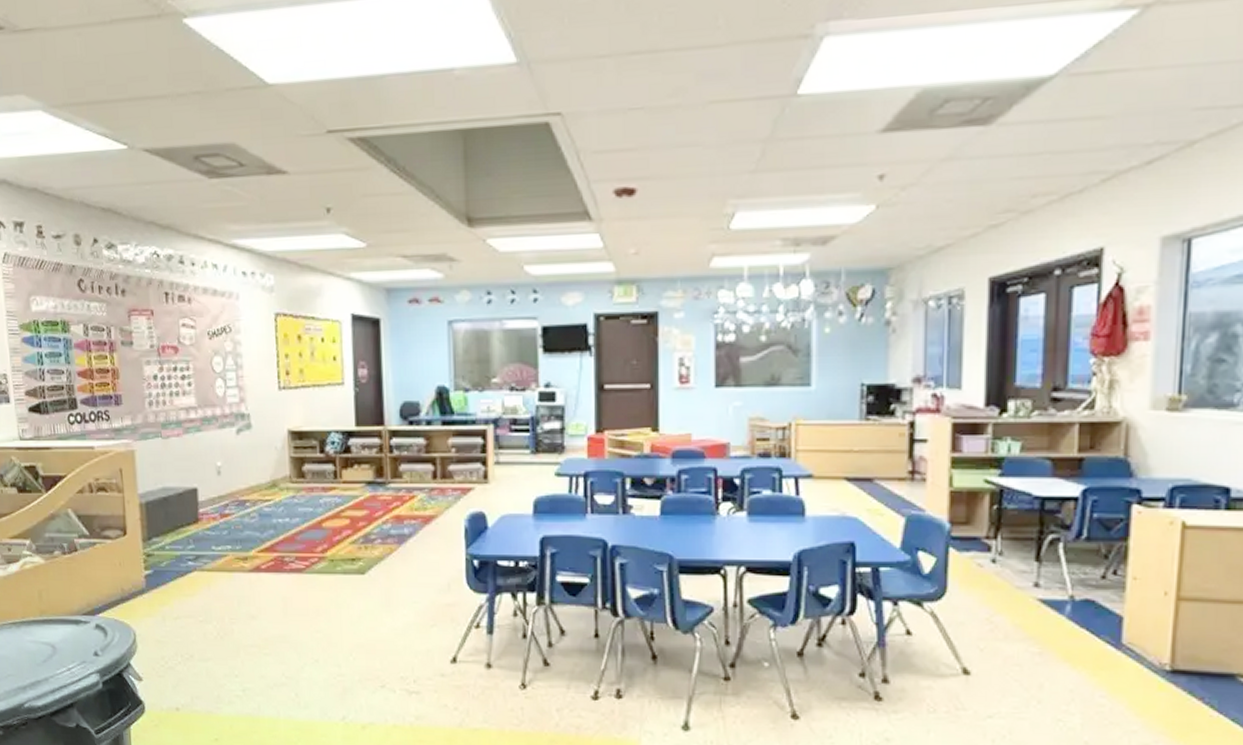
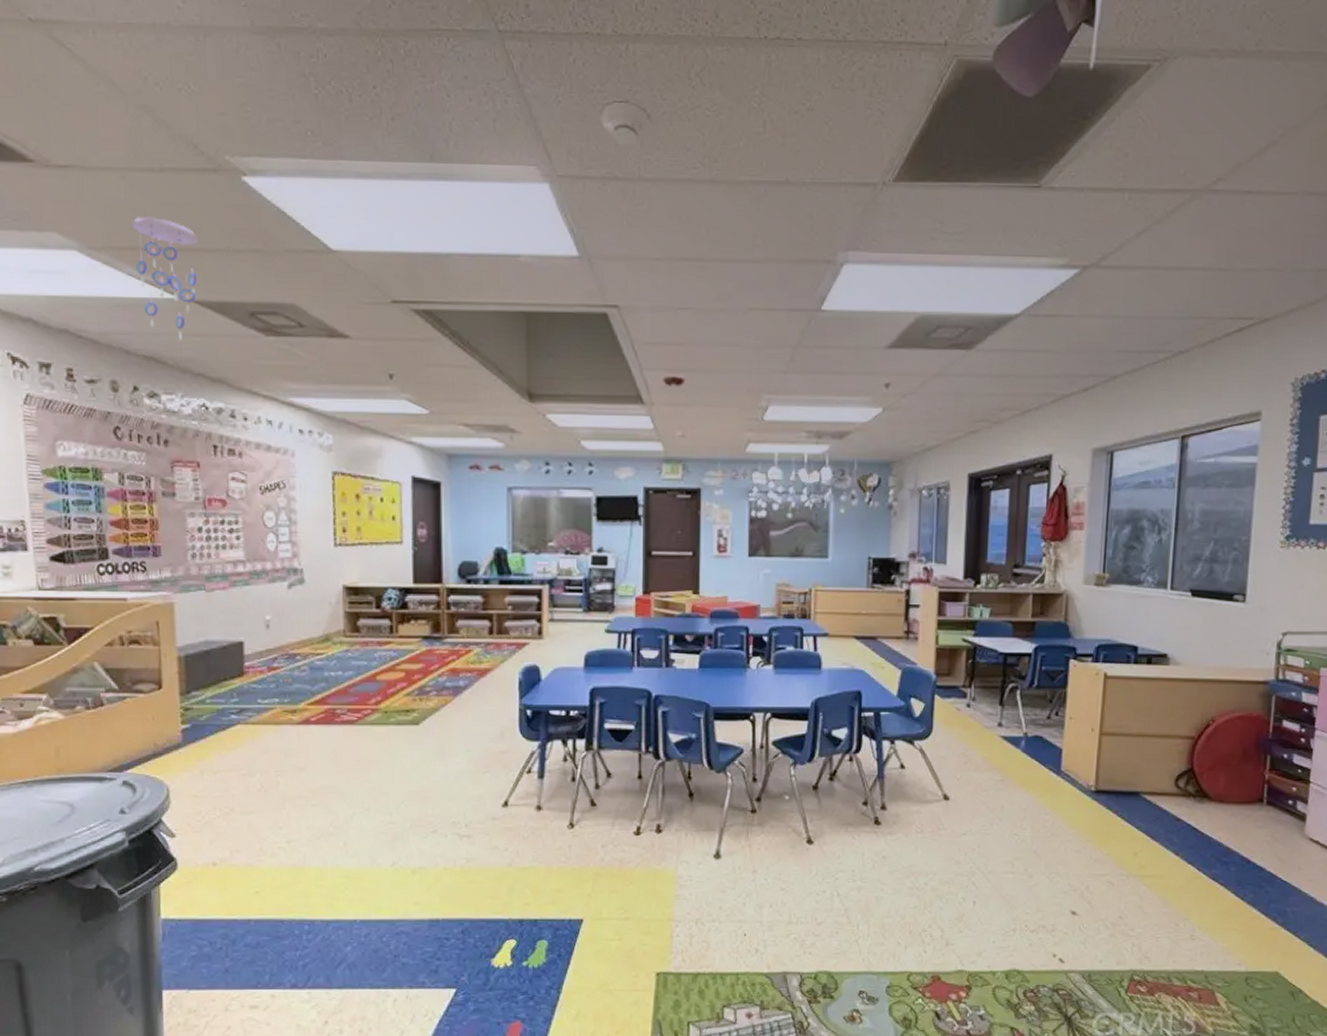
ceiling mobile: none [87,69,146,190] -> present [131,217,199,340]

